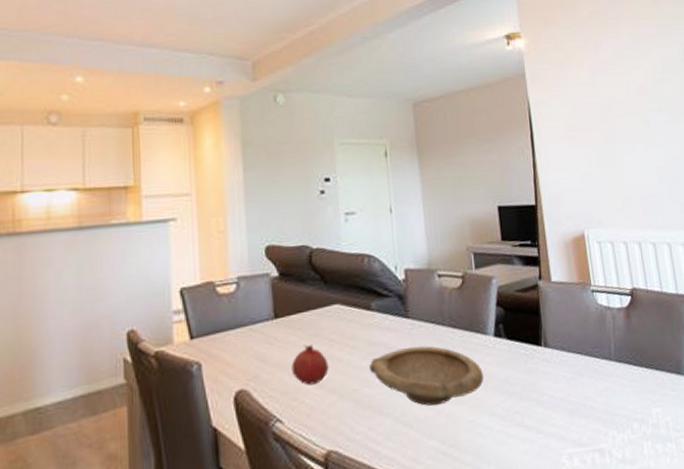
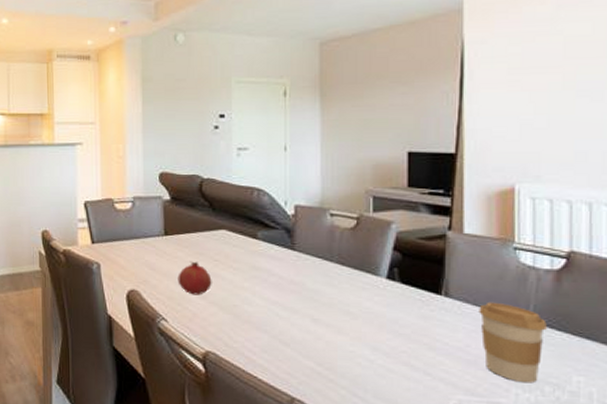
bowl: present [370,346,484,406] -> none [251,277,370,332]
coffee cup: none [573,346,627,424] -> present [479,301,547,383]

